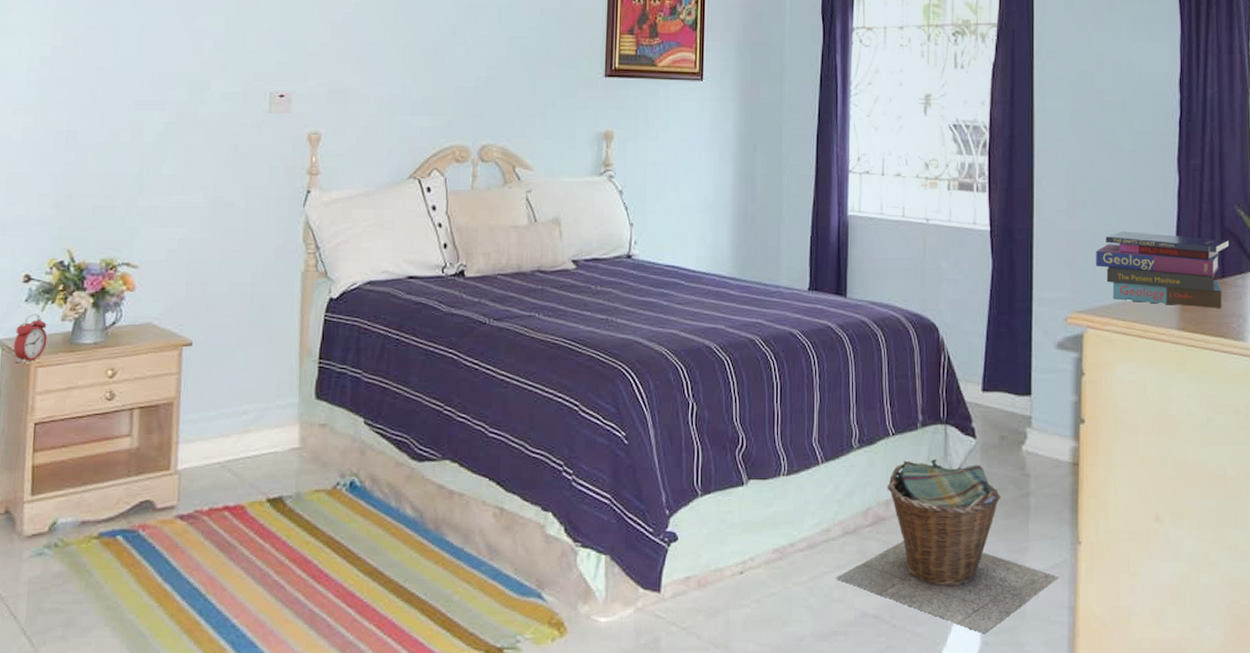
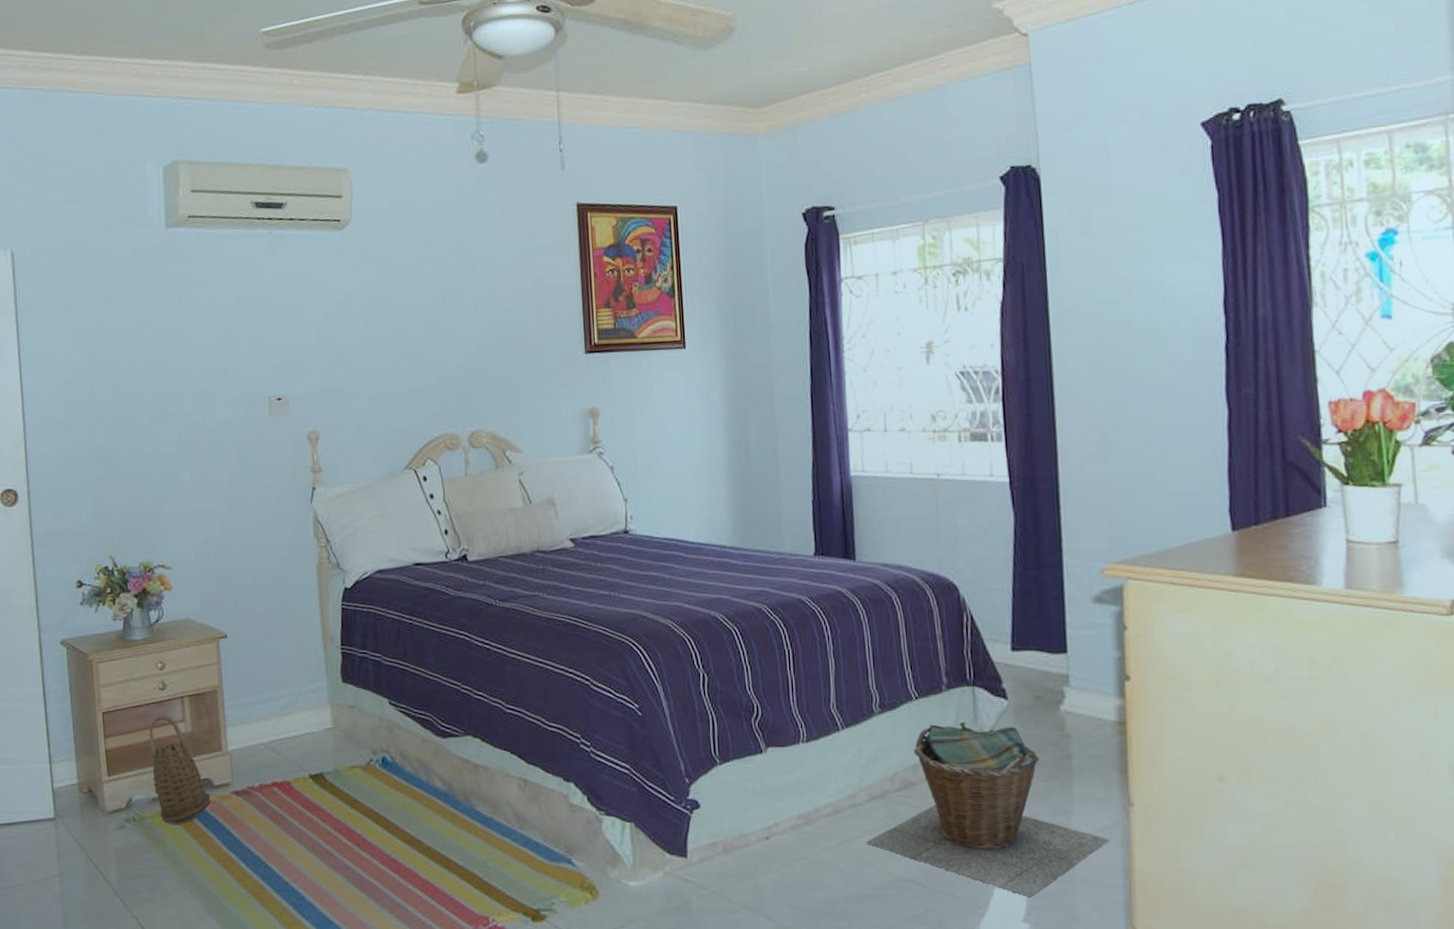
alarm clock: present [13,314,48,363] -> none [76,615,104,660]
basket: none [84,427,151,551] -> present [149,714,211,824]
books: present [1096,231,1229,308] -> none [1133,472,1293,551]

